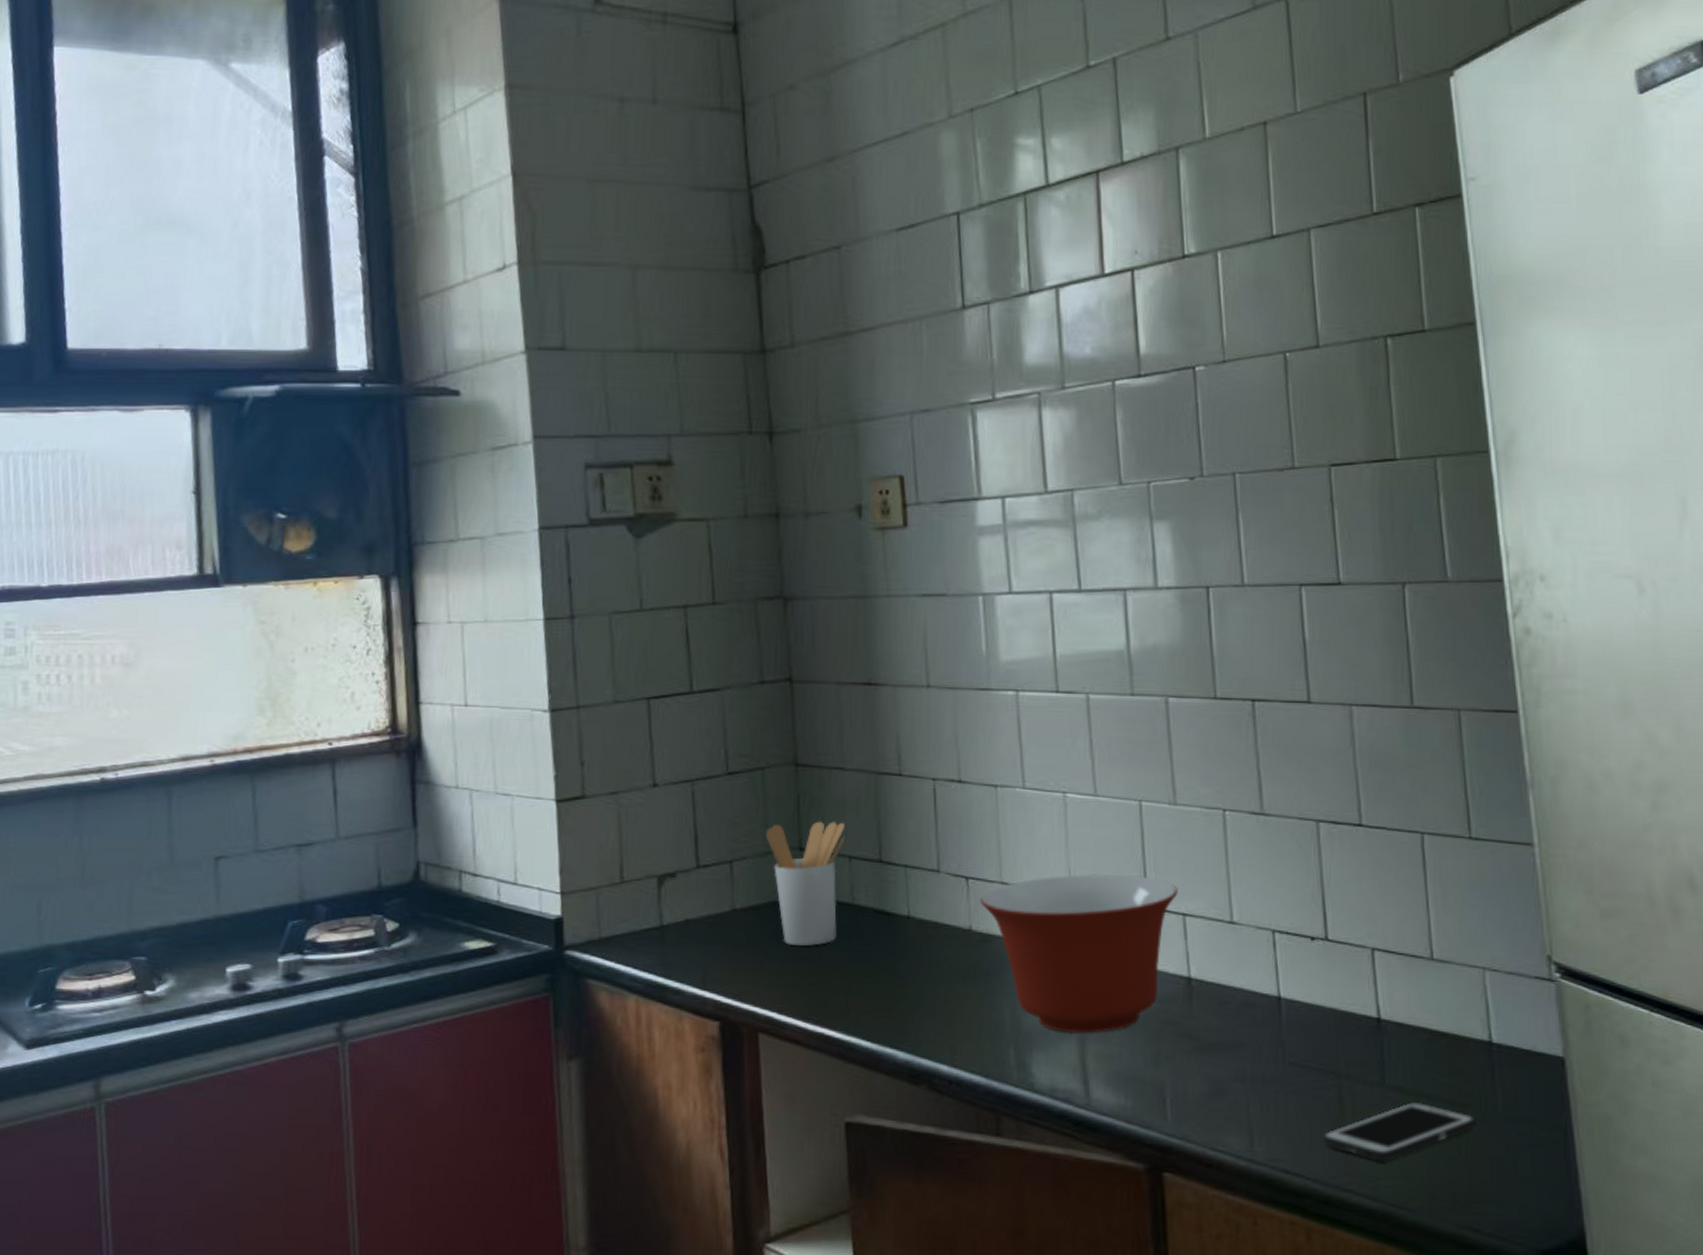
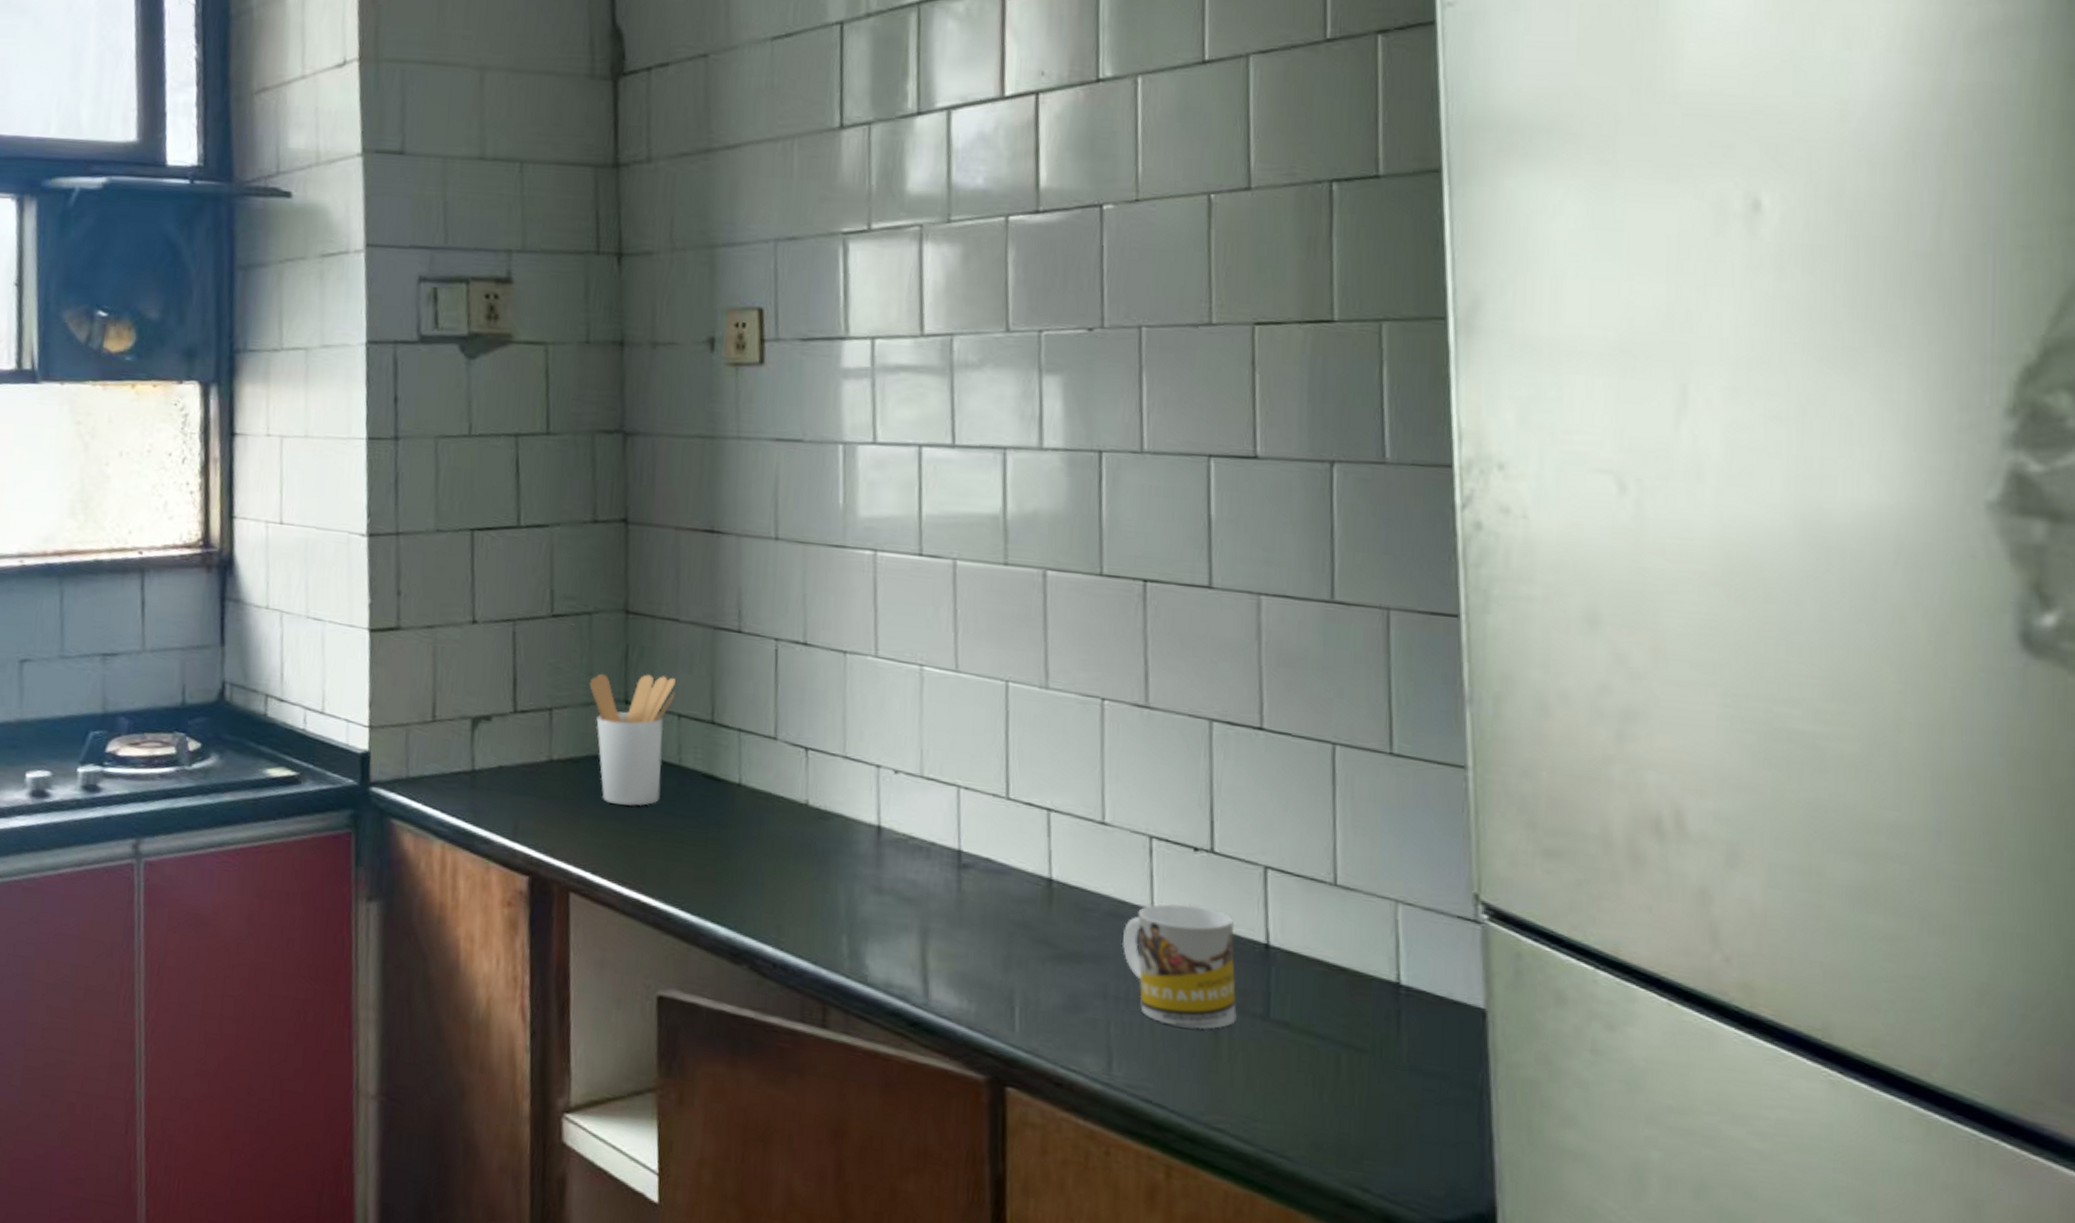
mixing bowl: present [980,873,1178,1034] -> none [820,754,1044,929]
mug: none [1254,988,1357,1102] -> present [1121,903,1237,1030]
cell phone: present [1323,1101,1476,1162] -> none [1192,1040,1375,1103]

